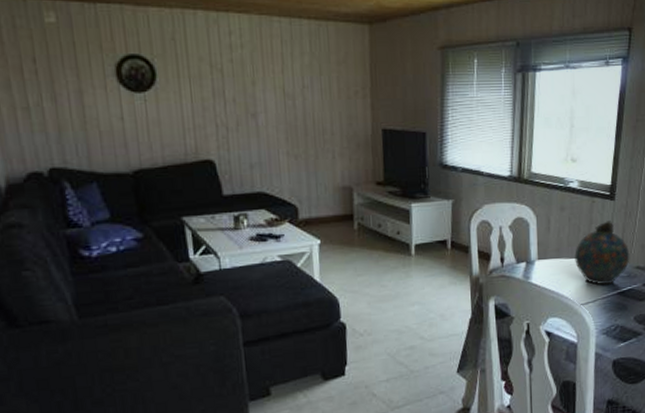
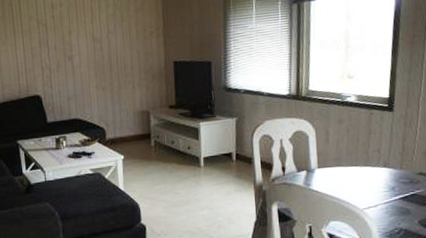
snuff bottle: present [574,221,630,285] -> none [354,130,412,191]

